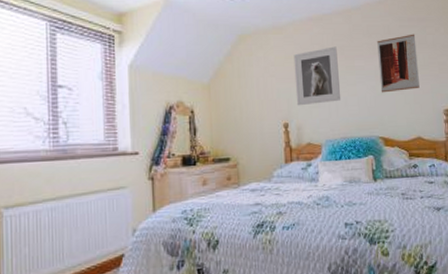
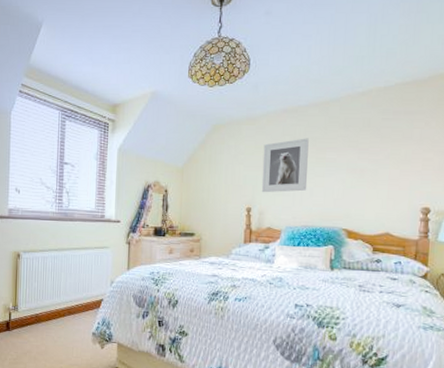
wall art: present [377,34,420,93] -> none [351,127,400,186]

